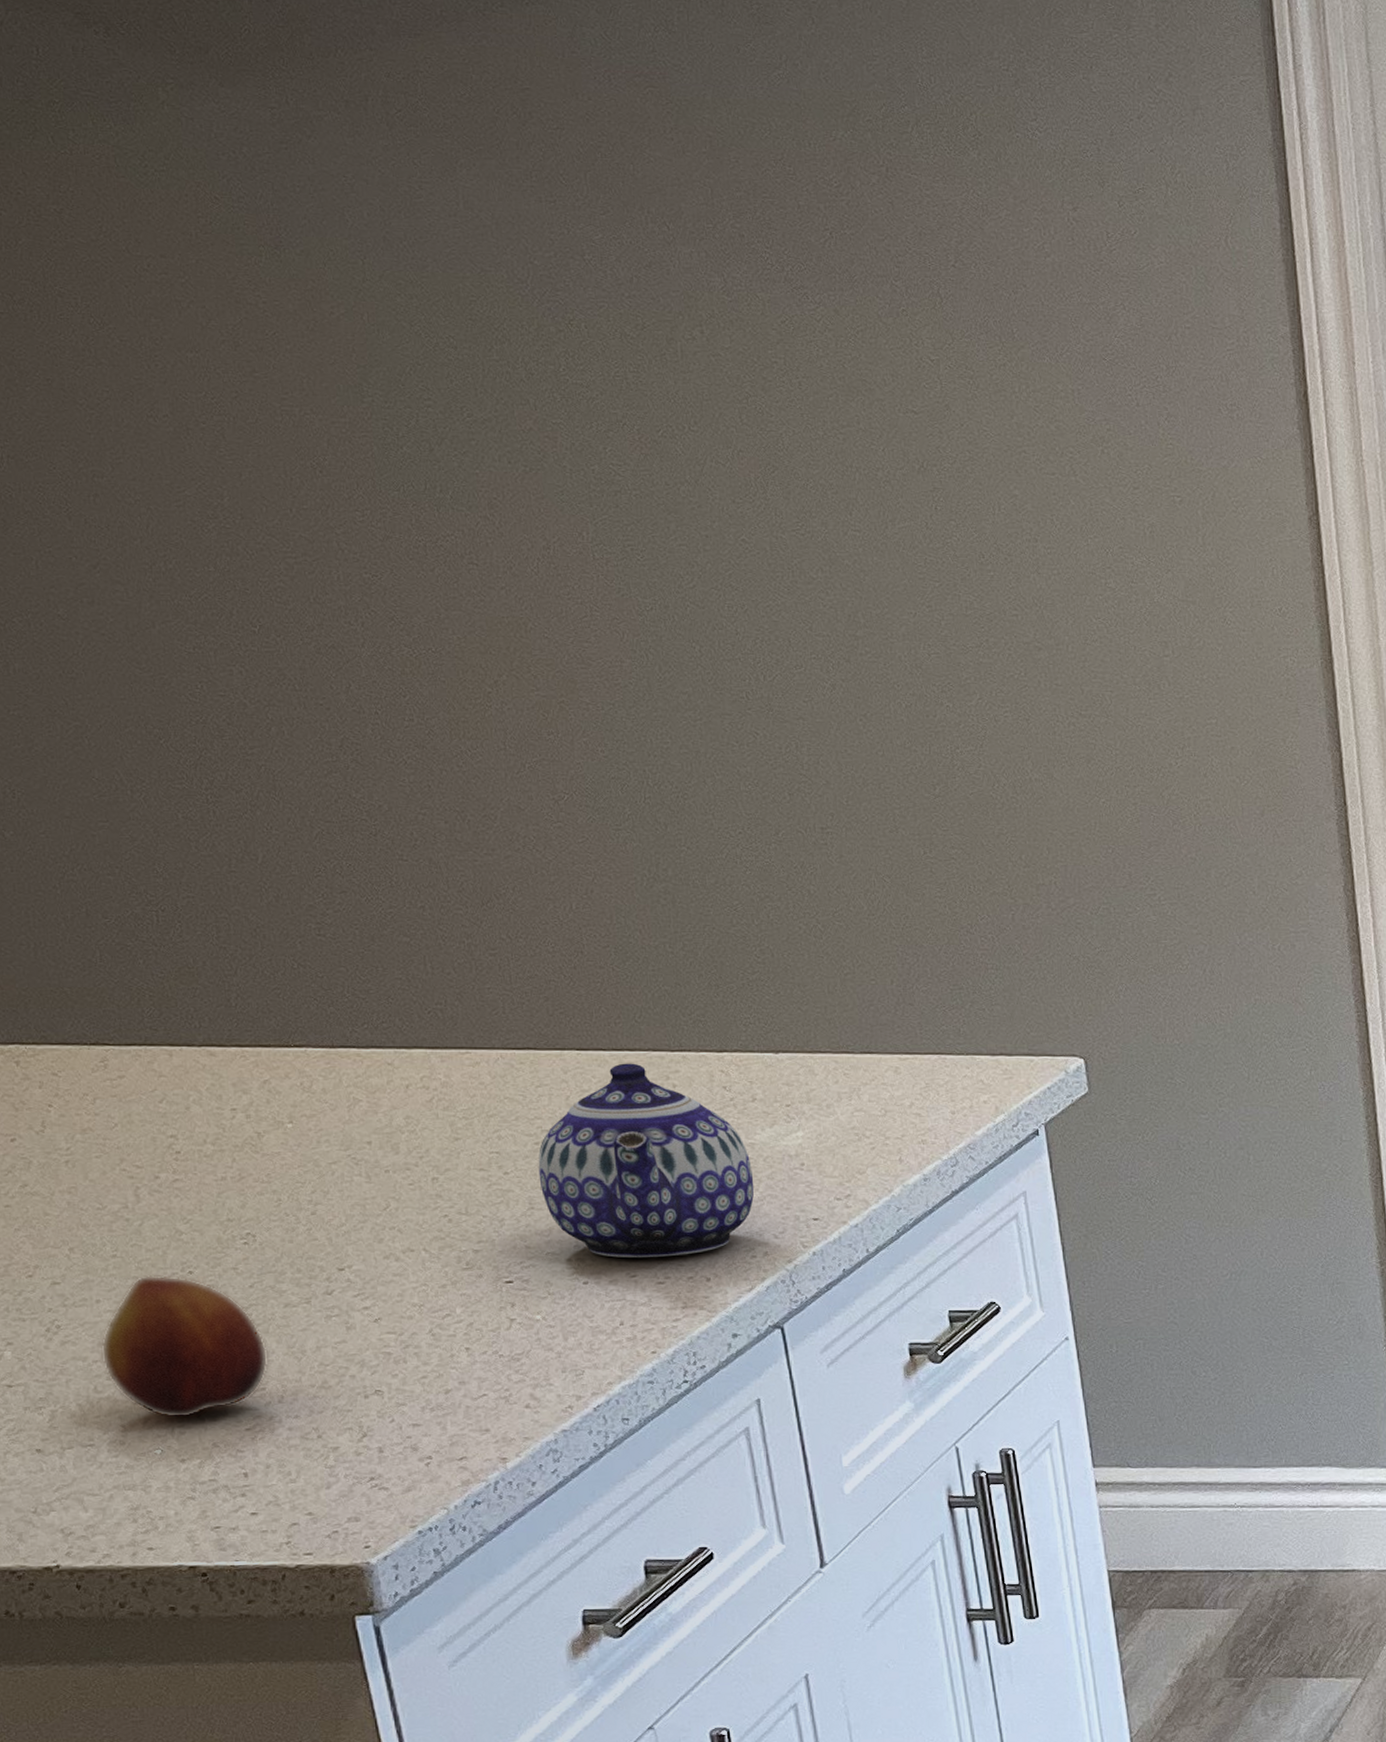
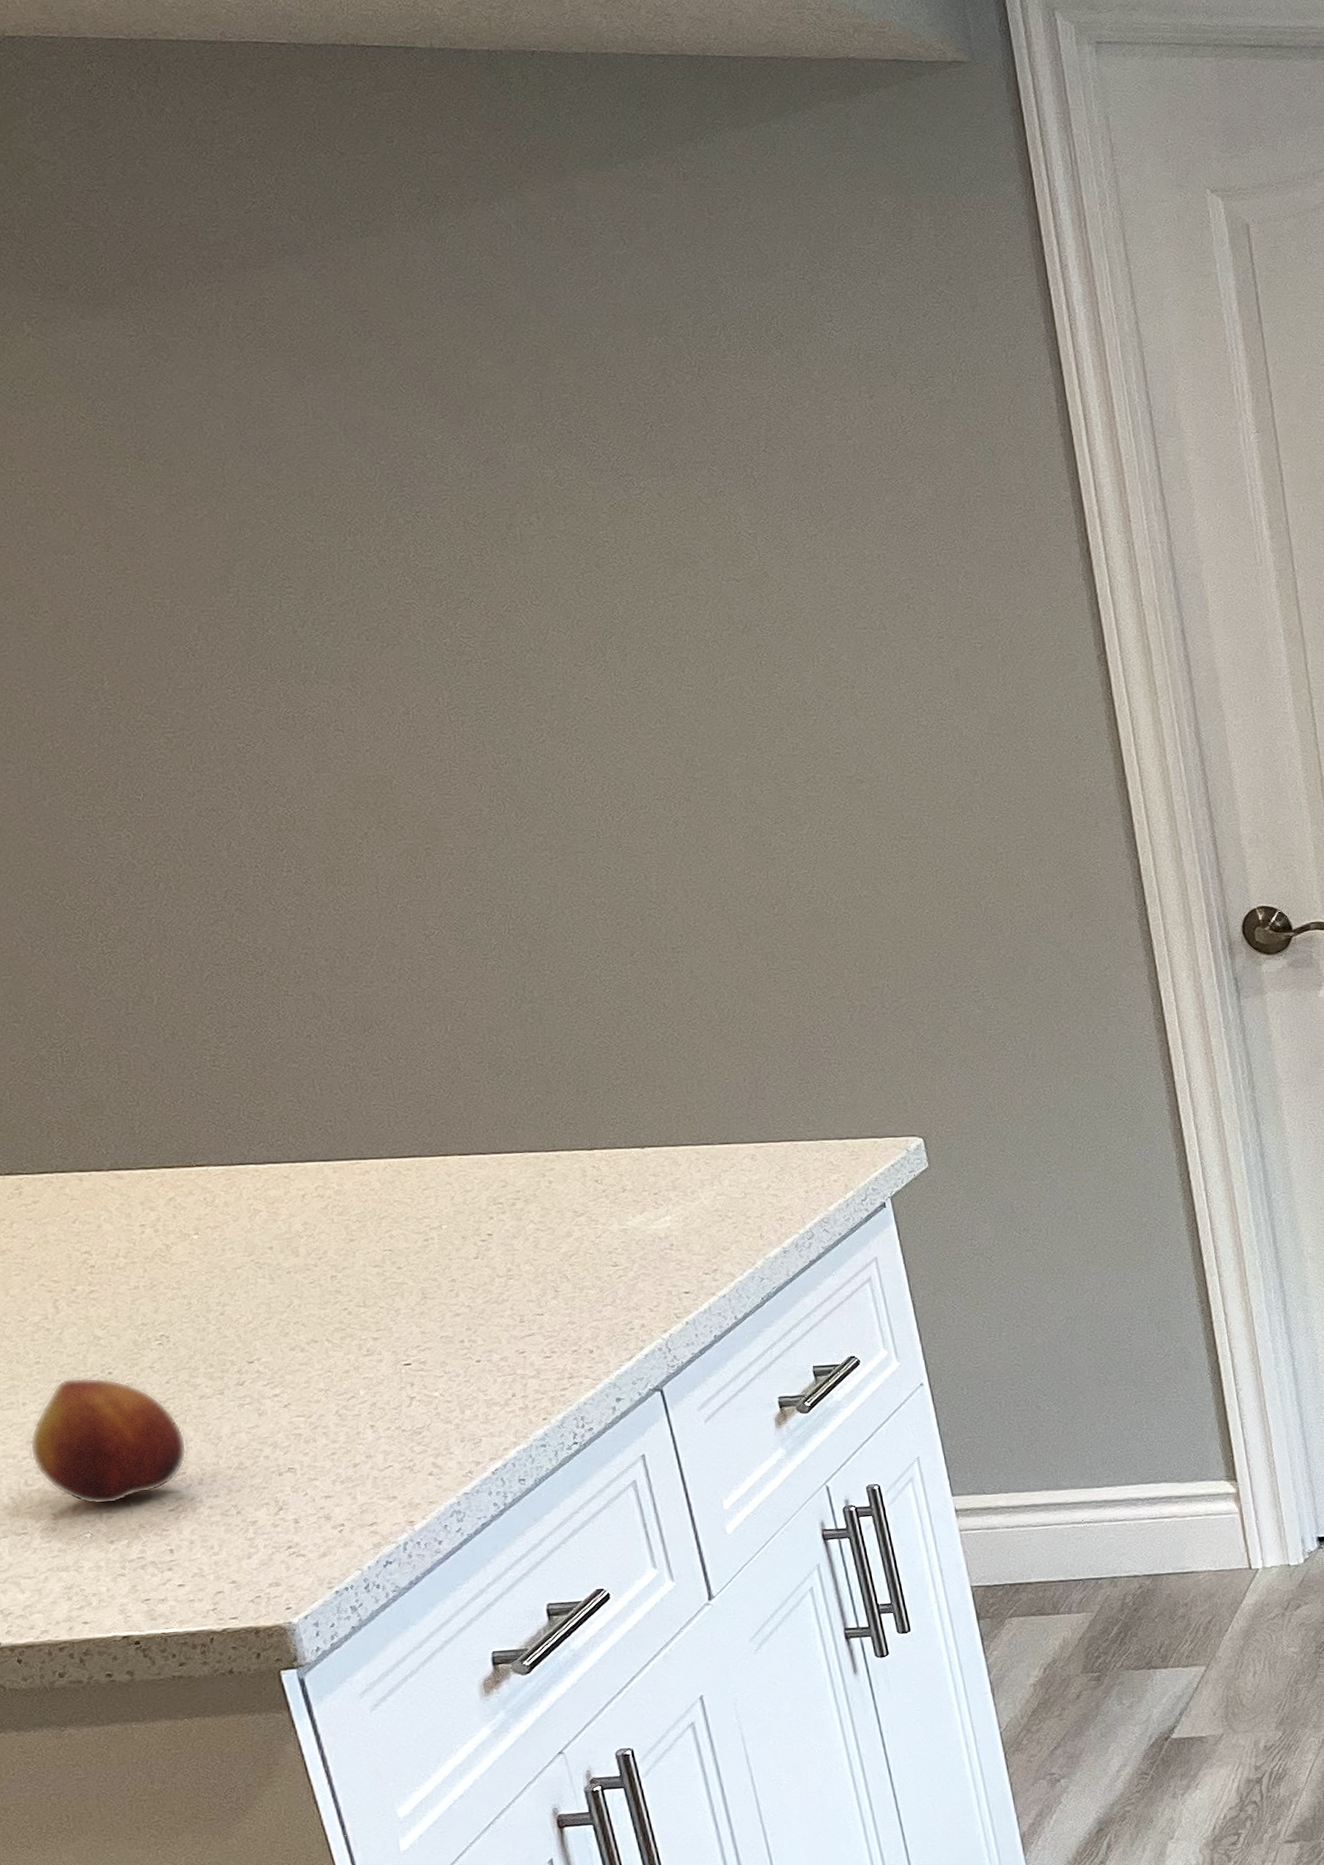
teapot: present [538,1063,755,1258] -> none [428,1164,629,1337]

